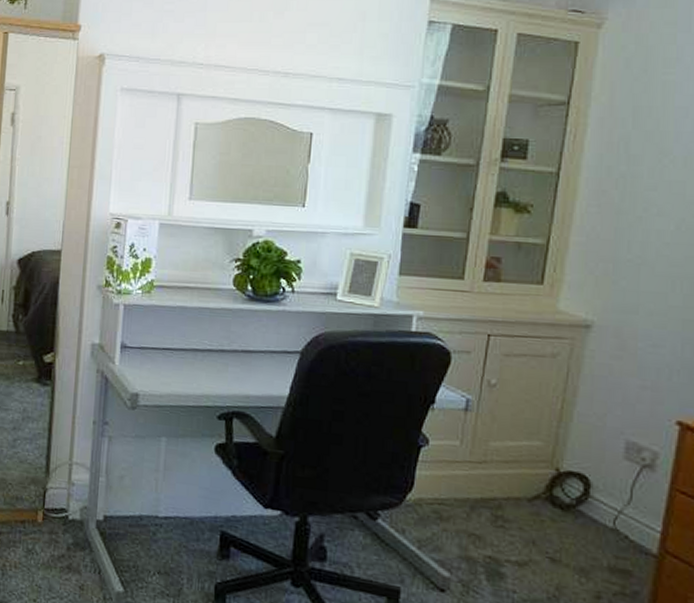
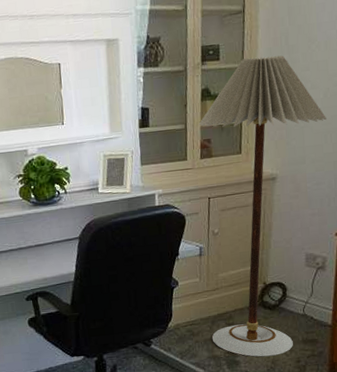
floor lamp: none [467,162,677,580] -> present [198,55,326,357]

